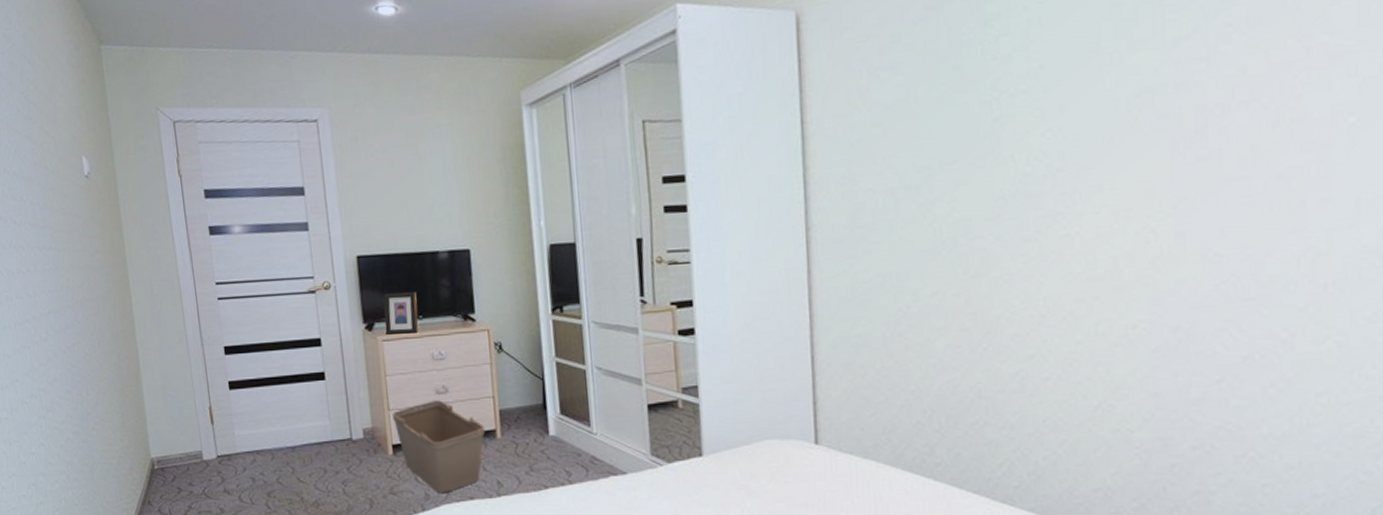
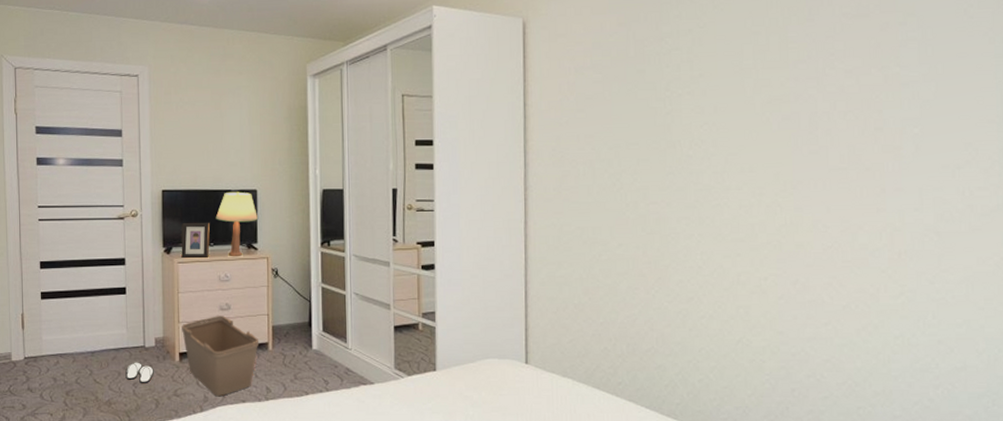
slippers: none [332,457,365,481] -> present [125,362,154,383]
table lamp: none [422,251,474,331] -> present [215,190,259,257]

